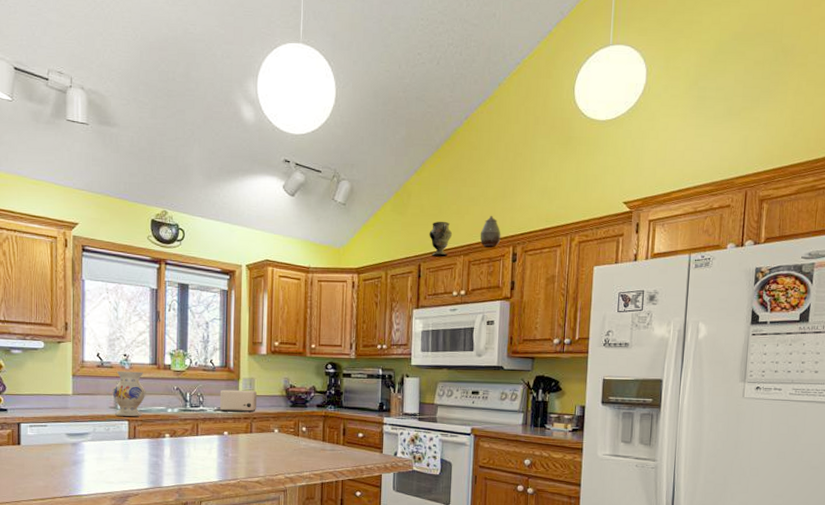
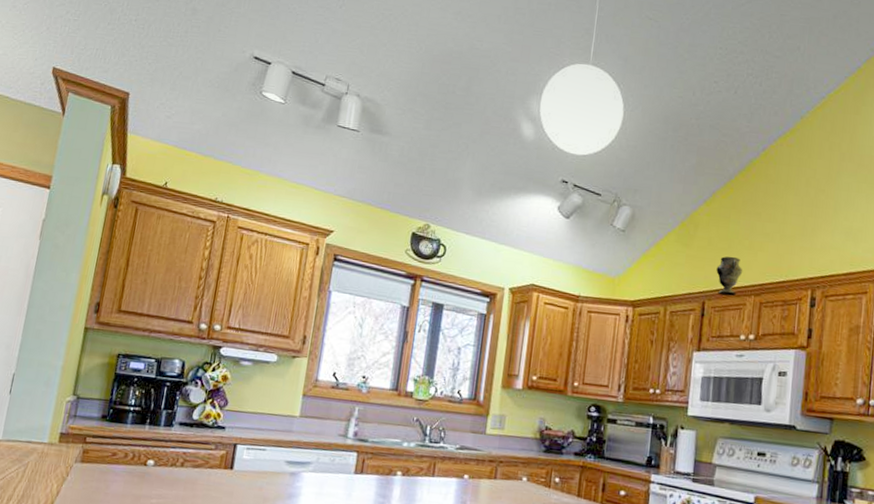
vase: present [112,371,146,417] -> none [343,394,382,449]
toaster: present [219,389,258,413] -> none [462,425,508,455]
decorative jar: present [480,215,501,248] -> none [774,253,799,290]

